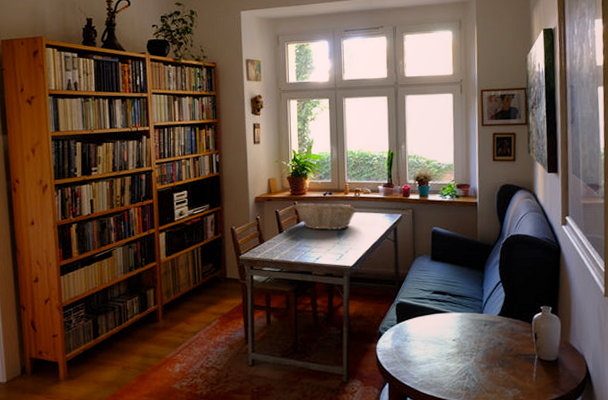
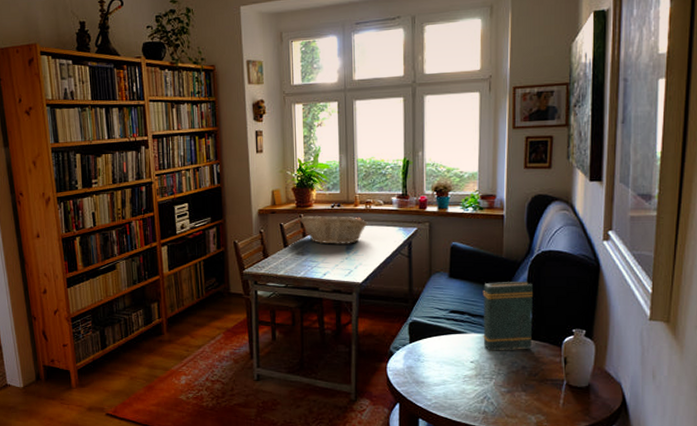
book: none [461,262,506,329] -> present [482,280,534,351]

